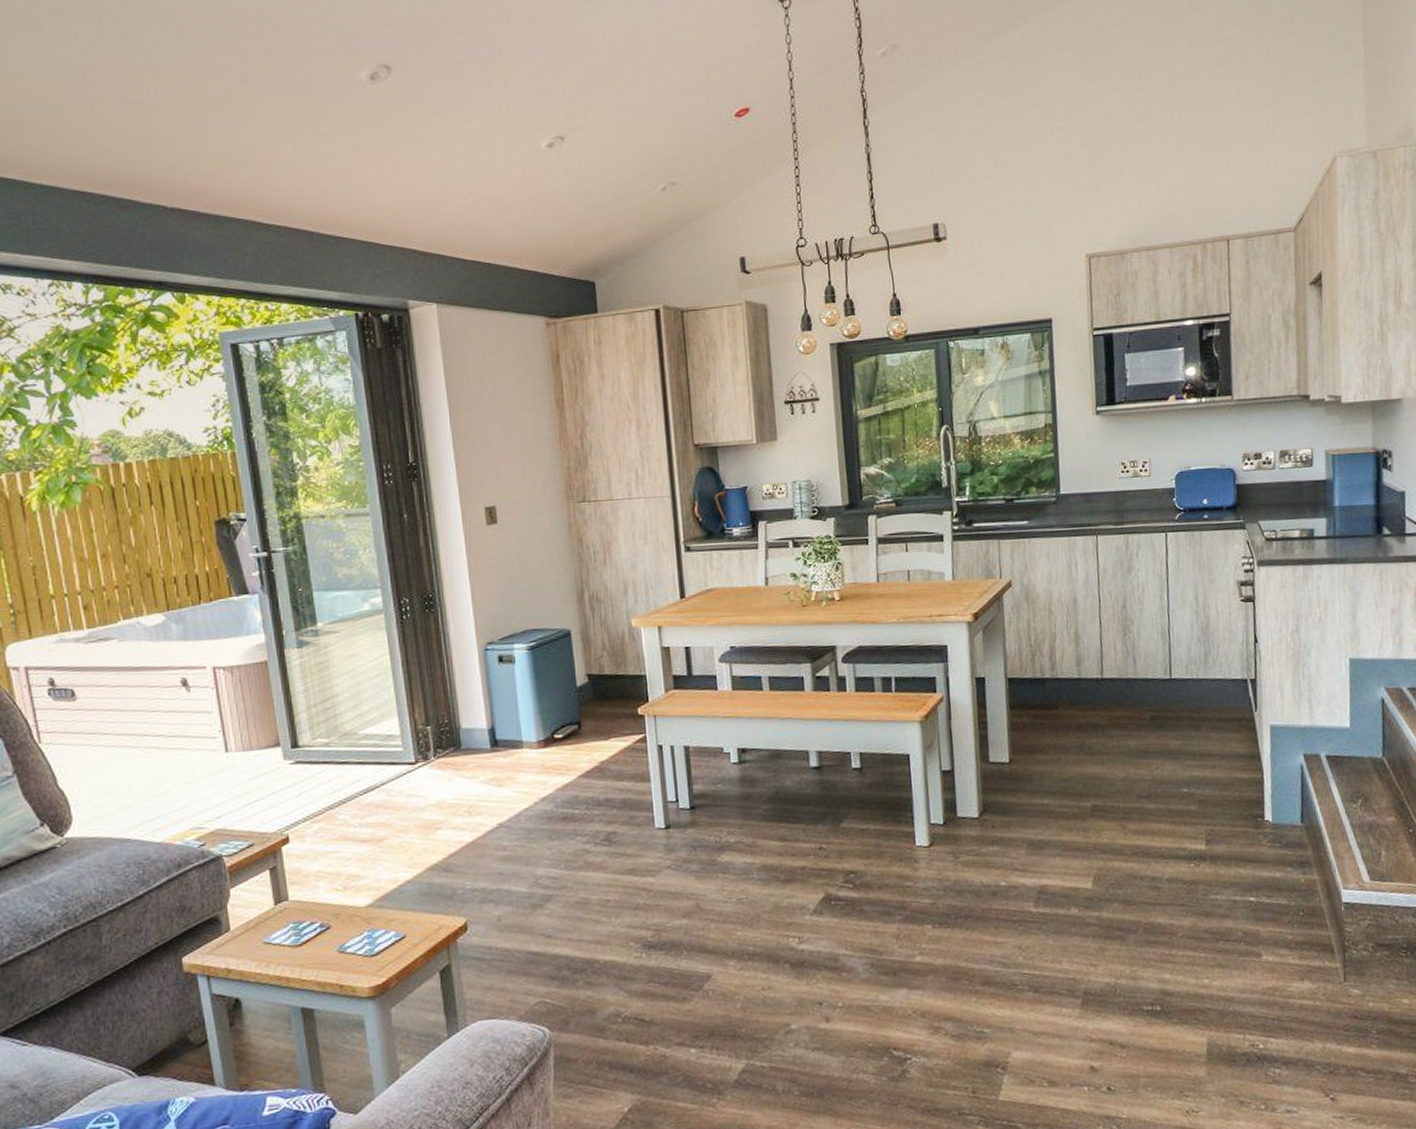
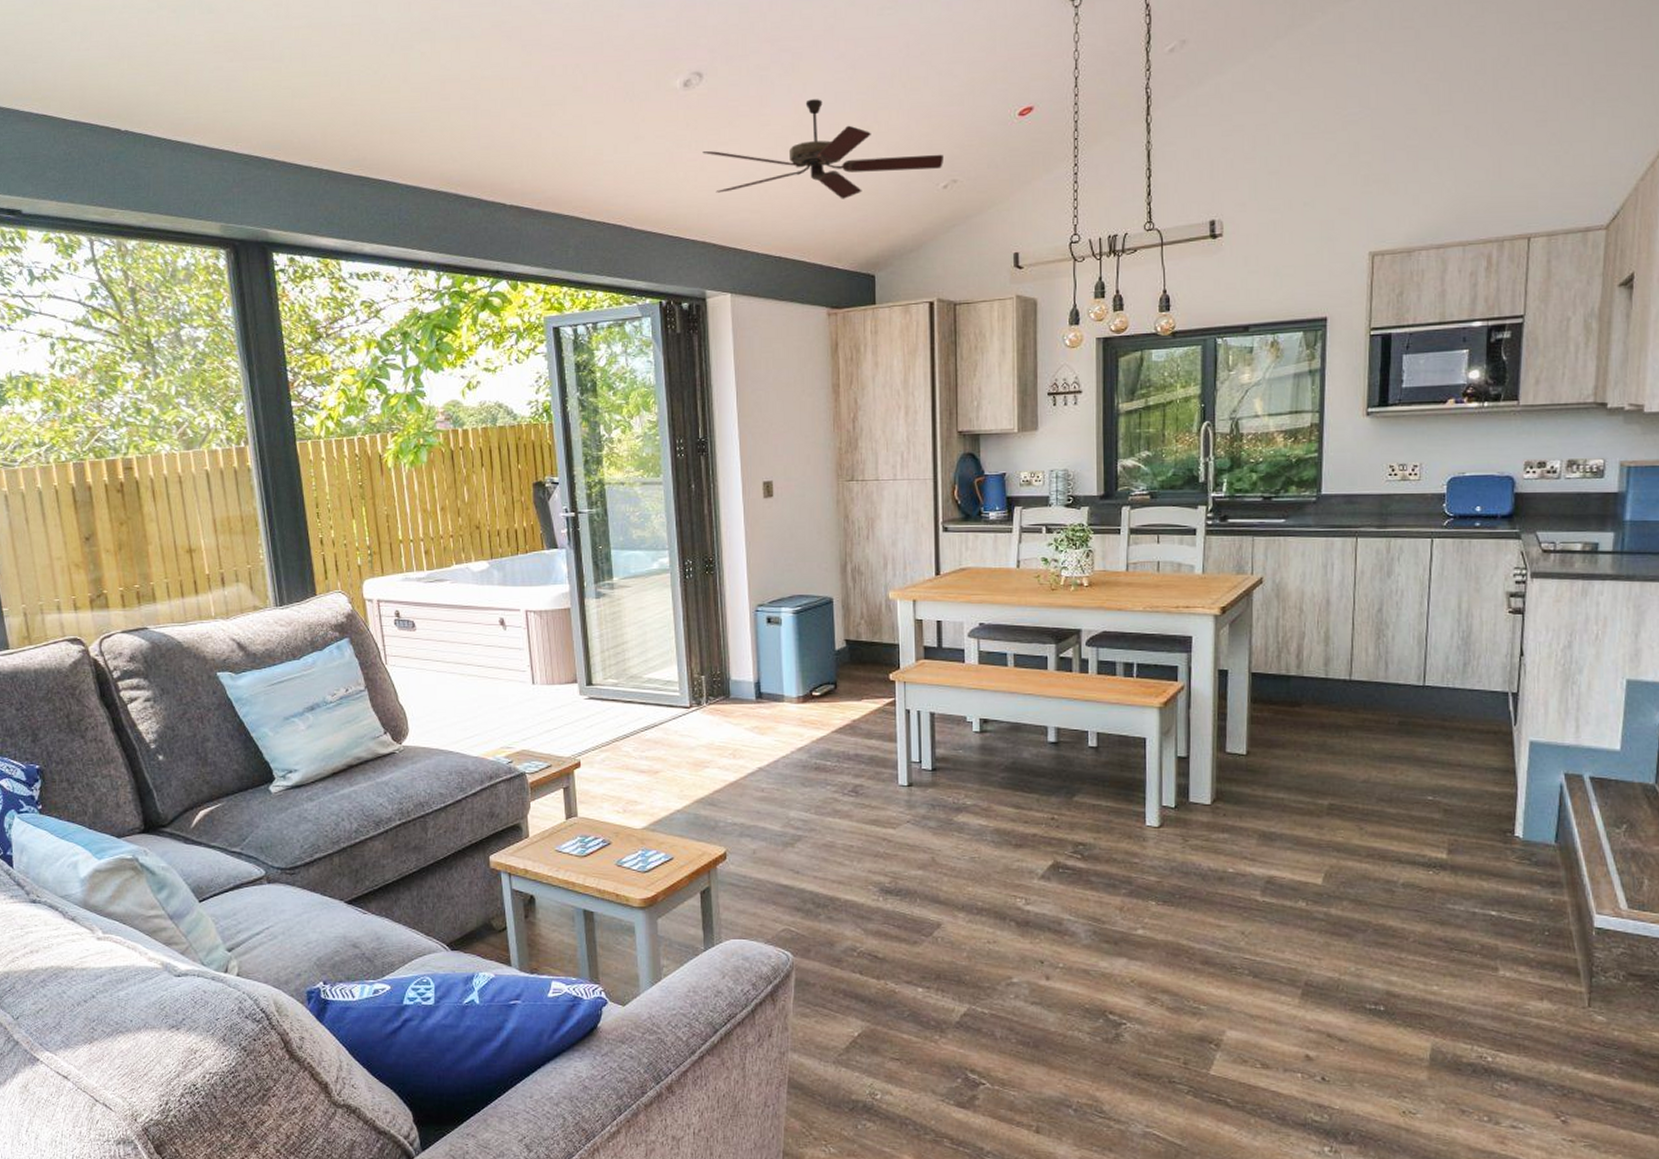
ceiling fan: none [395,96,660,202] -> present [702,99,943,199]

